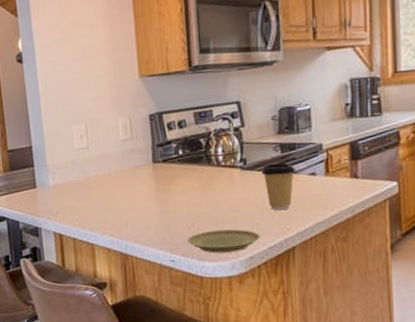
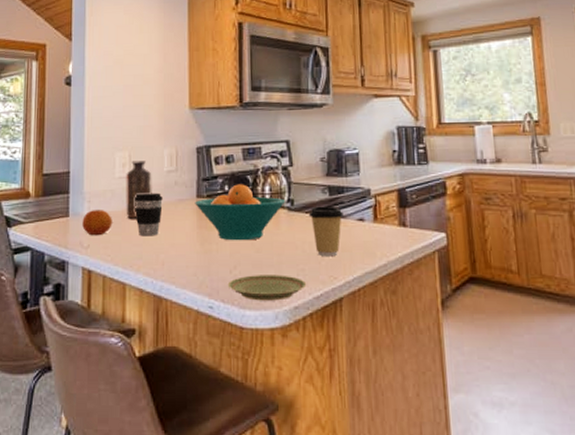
fruit: none [49,180,77,204] -> present [82,210,112,236]
bottle: none [84,131,111,187] -> present [126,161,152,219]
coffee cup: none [94,160,122,202] -> present [134,192,163,237]
fruit bowl: none [151,147,239,201] -> present [195,184,286,241]

